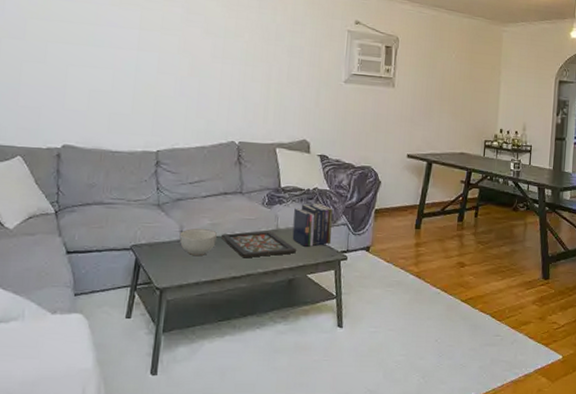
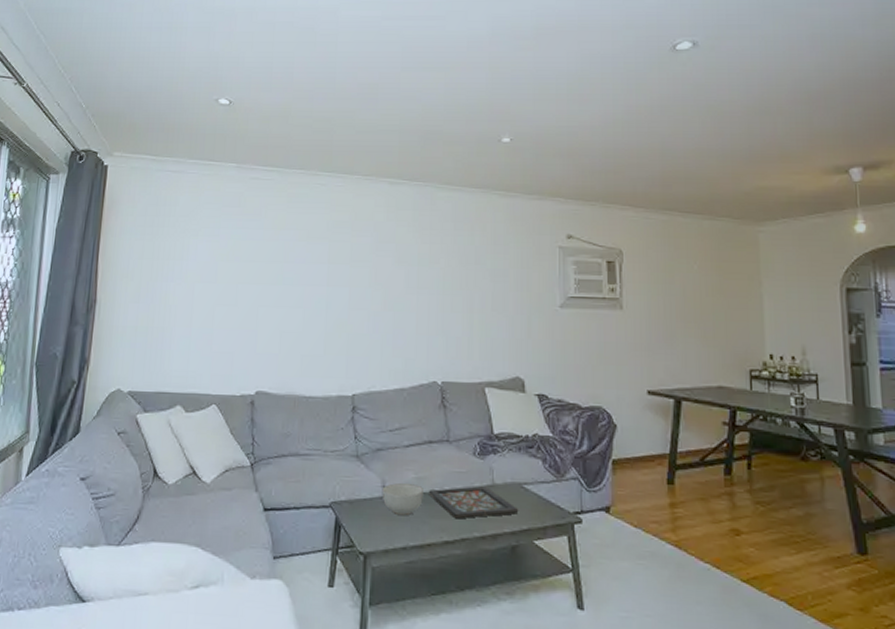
books: present [292,204,333,247] -> none [512,453,561,506]

